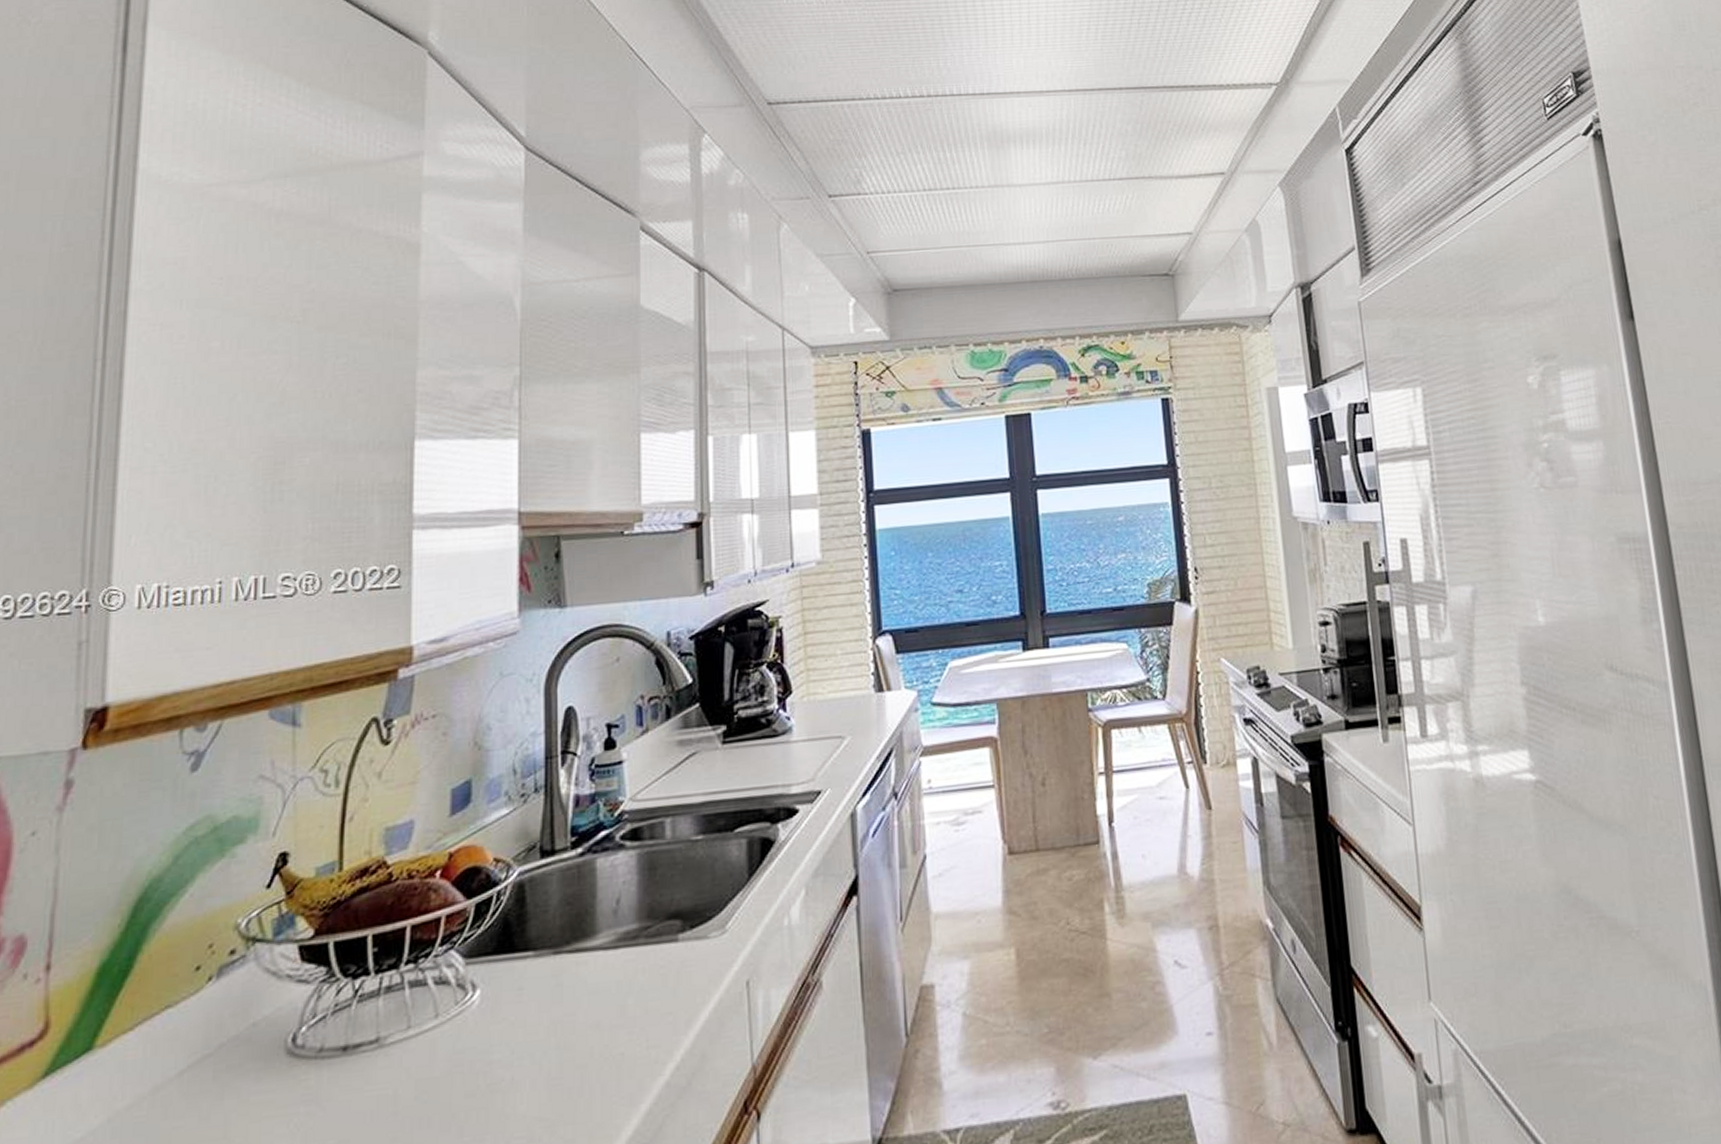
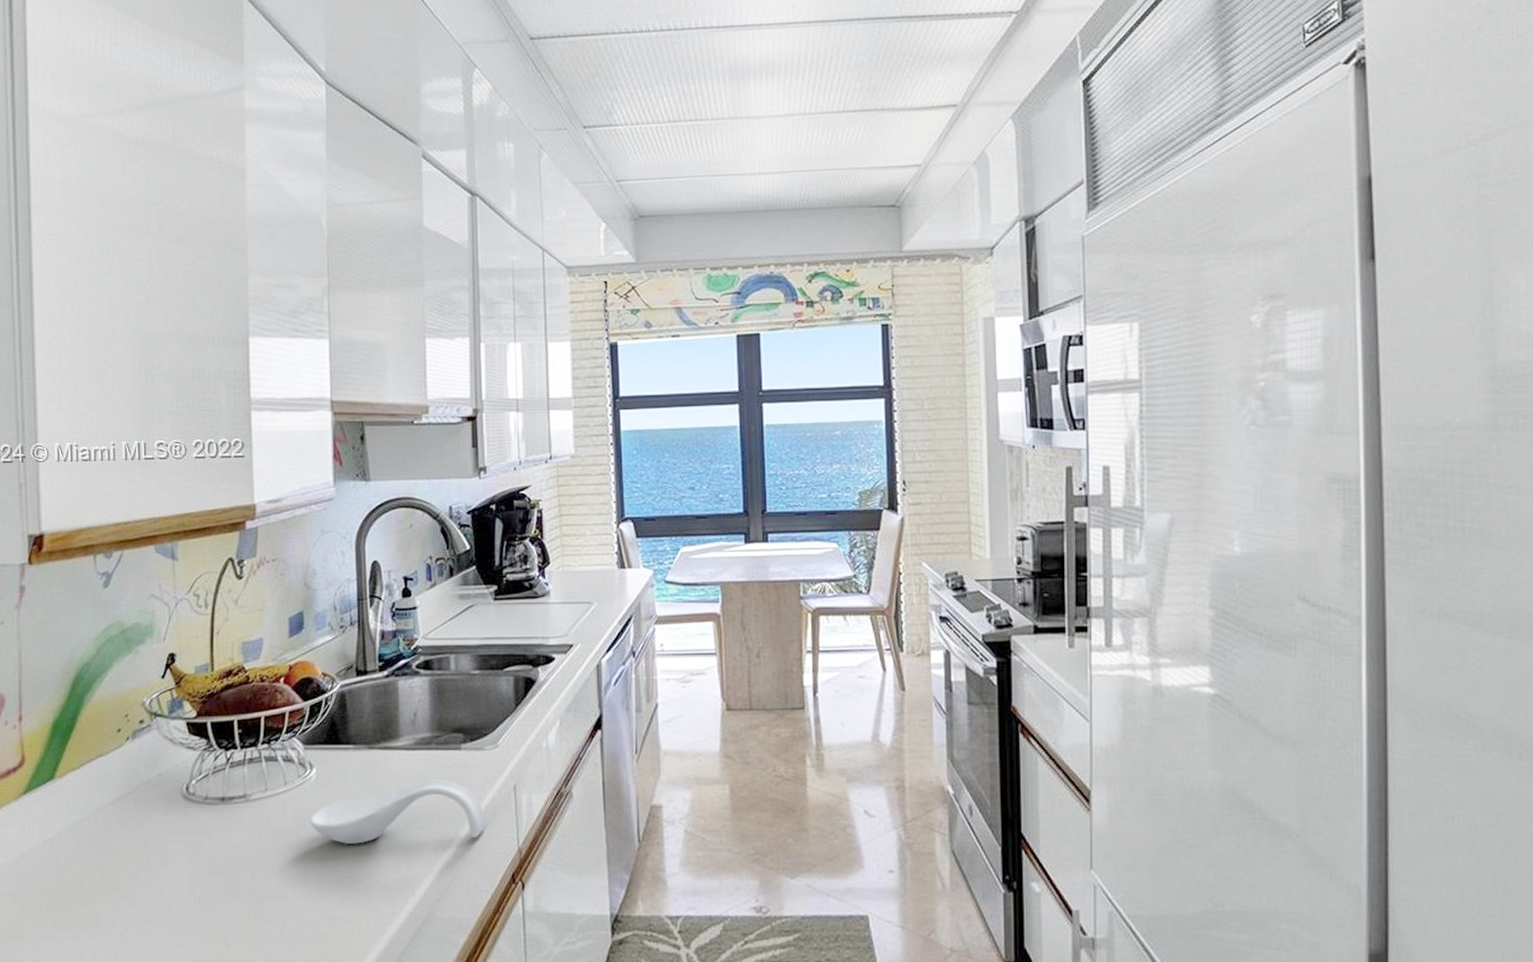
spoon rest: none [469,984,709,1091] -> present [310,779,485,845]

